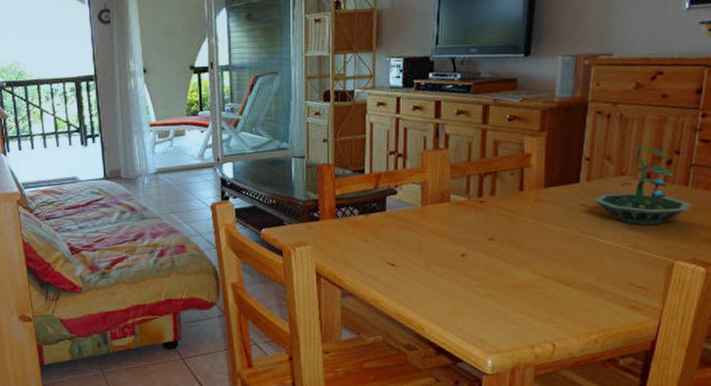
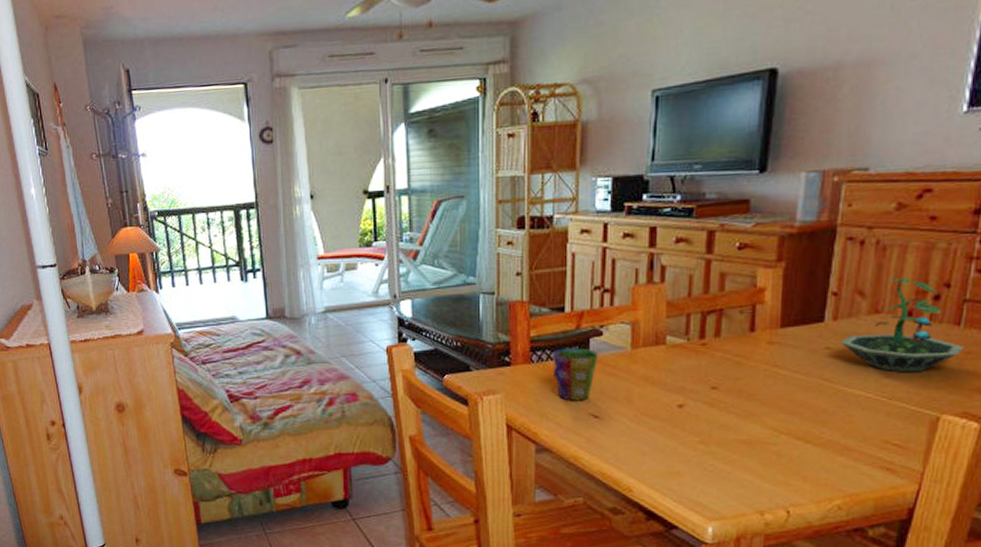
cup: none [355,205,394,251] -> present [553,348,599,401]

